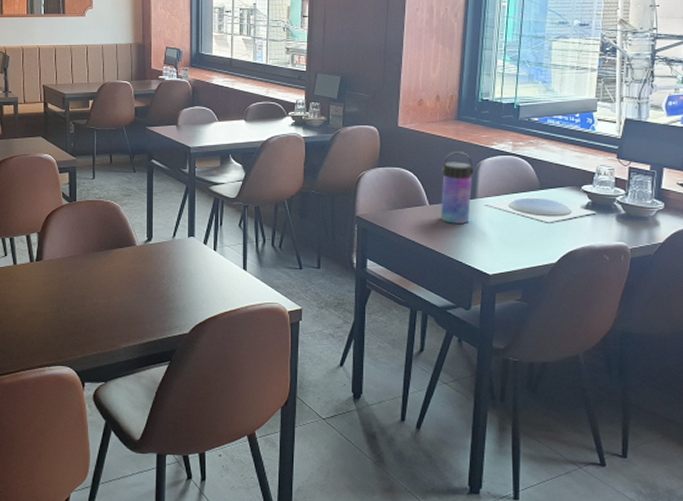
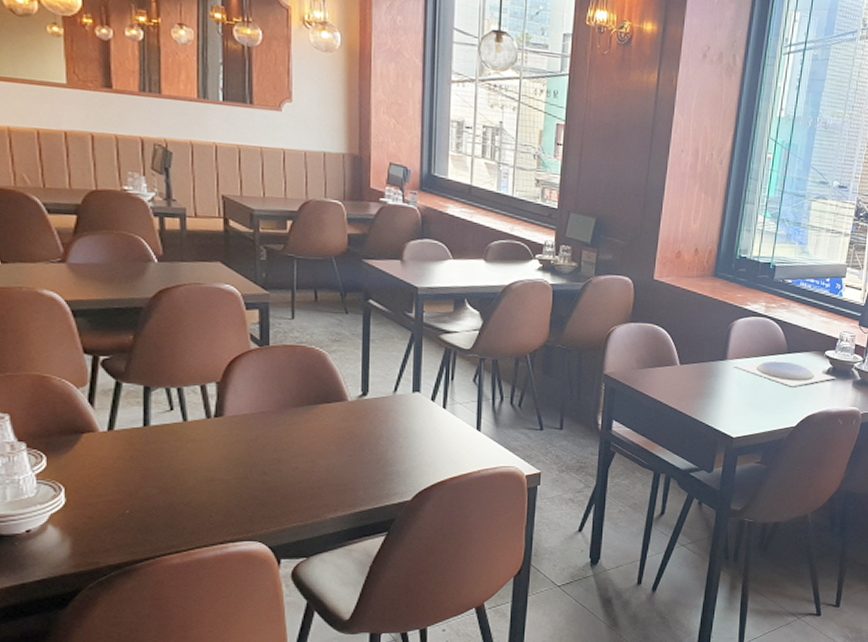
water bottle: present [440,152,474,224] -> none [690,310,727,385]

